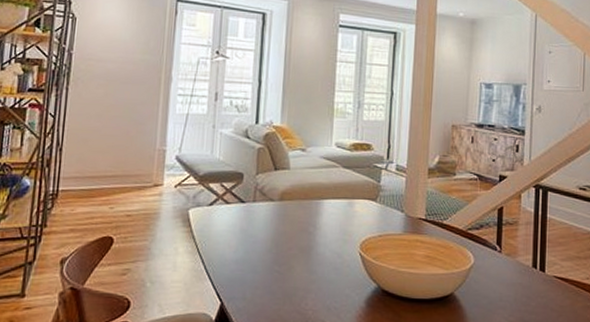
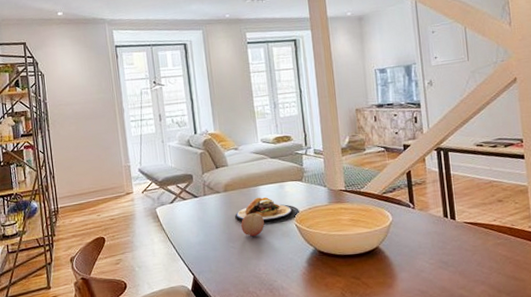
plate: none [287,213,367,248] -> present [235,197,299,224]
fruit: none [293,231,322,262] -> present [241,212,265,237]

